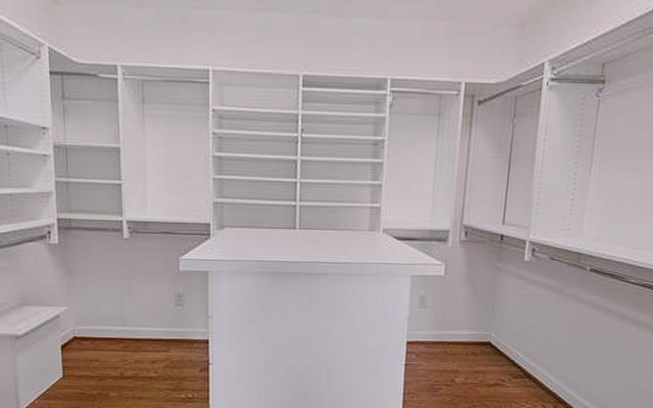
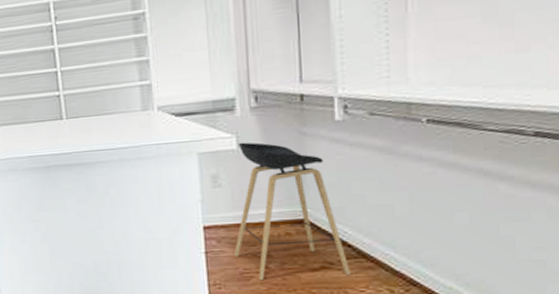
stool: none [428,270,517,393] -> present [234,142,352,281]

